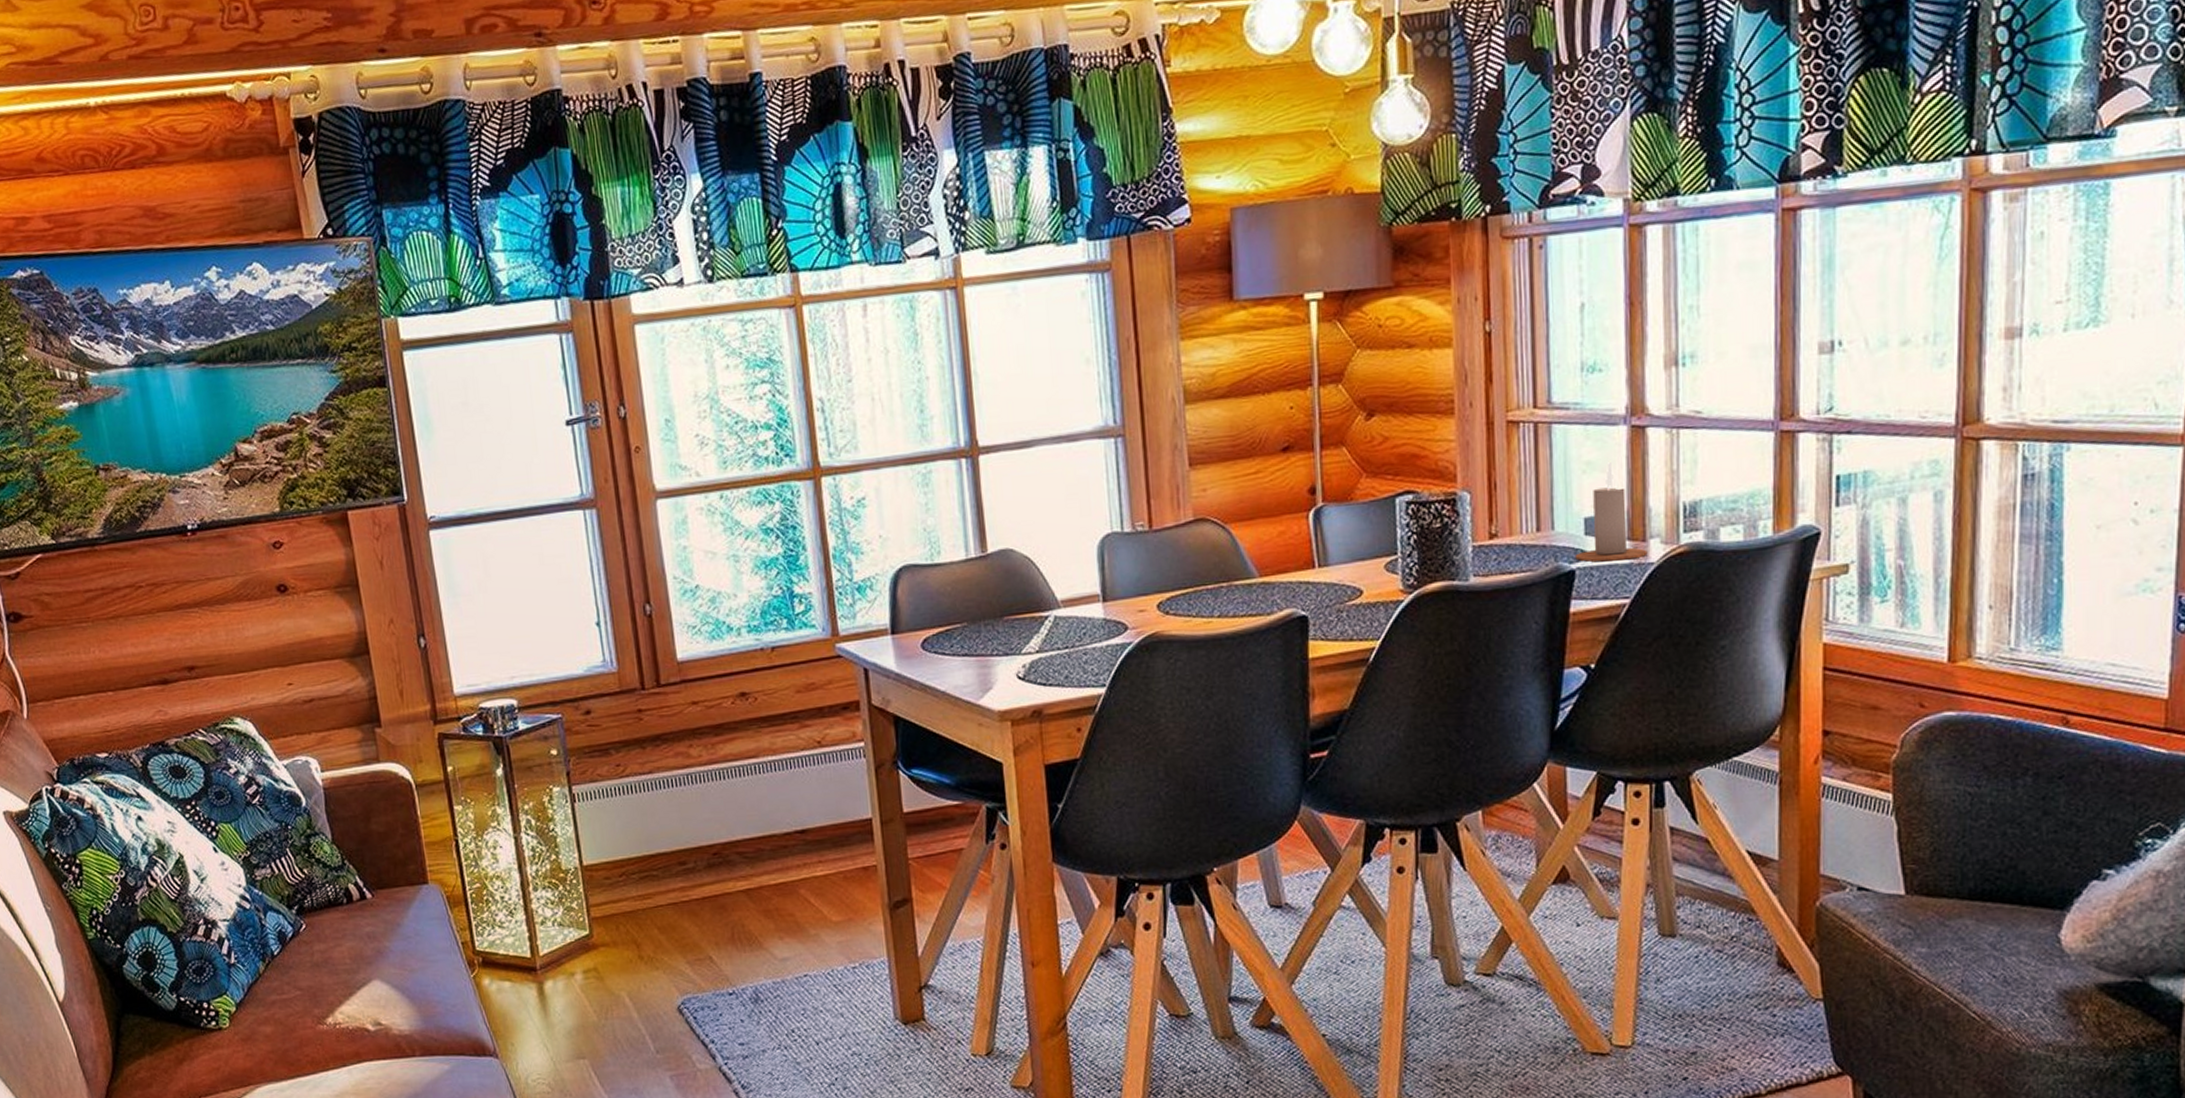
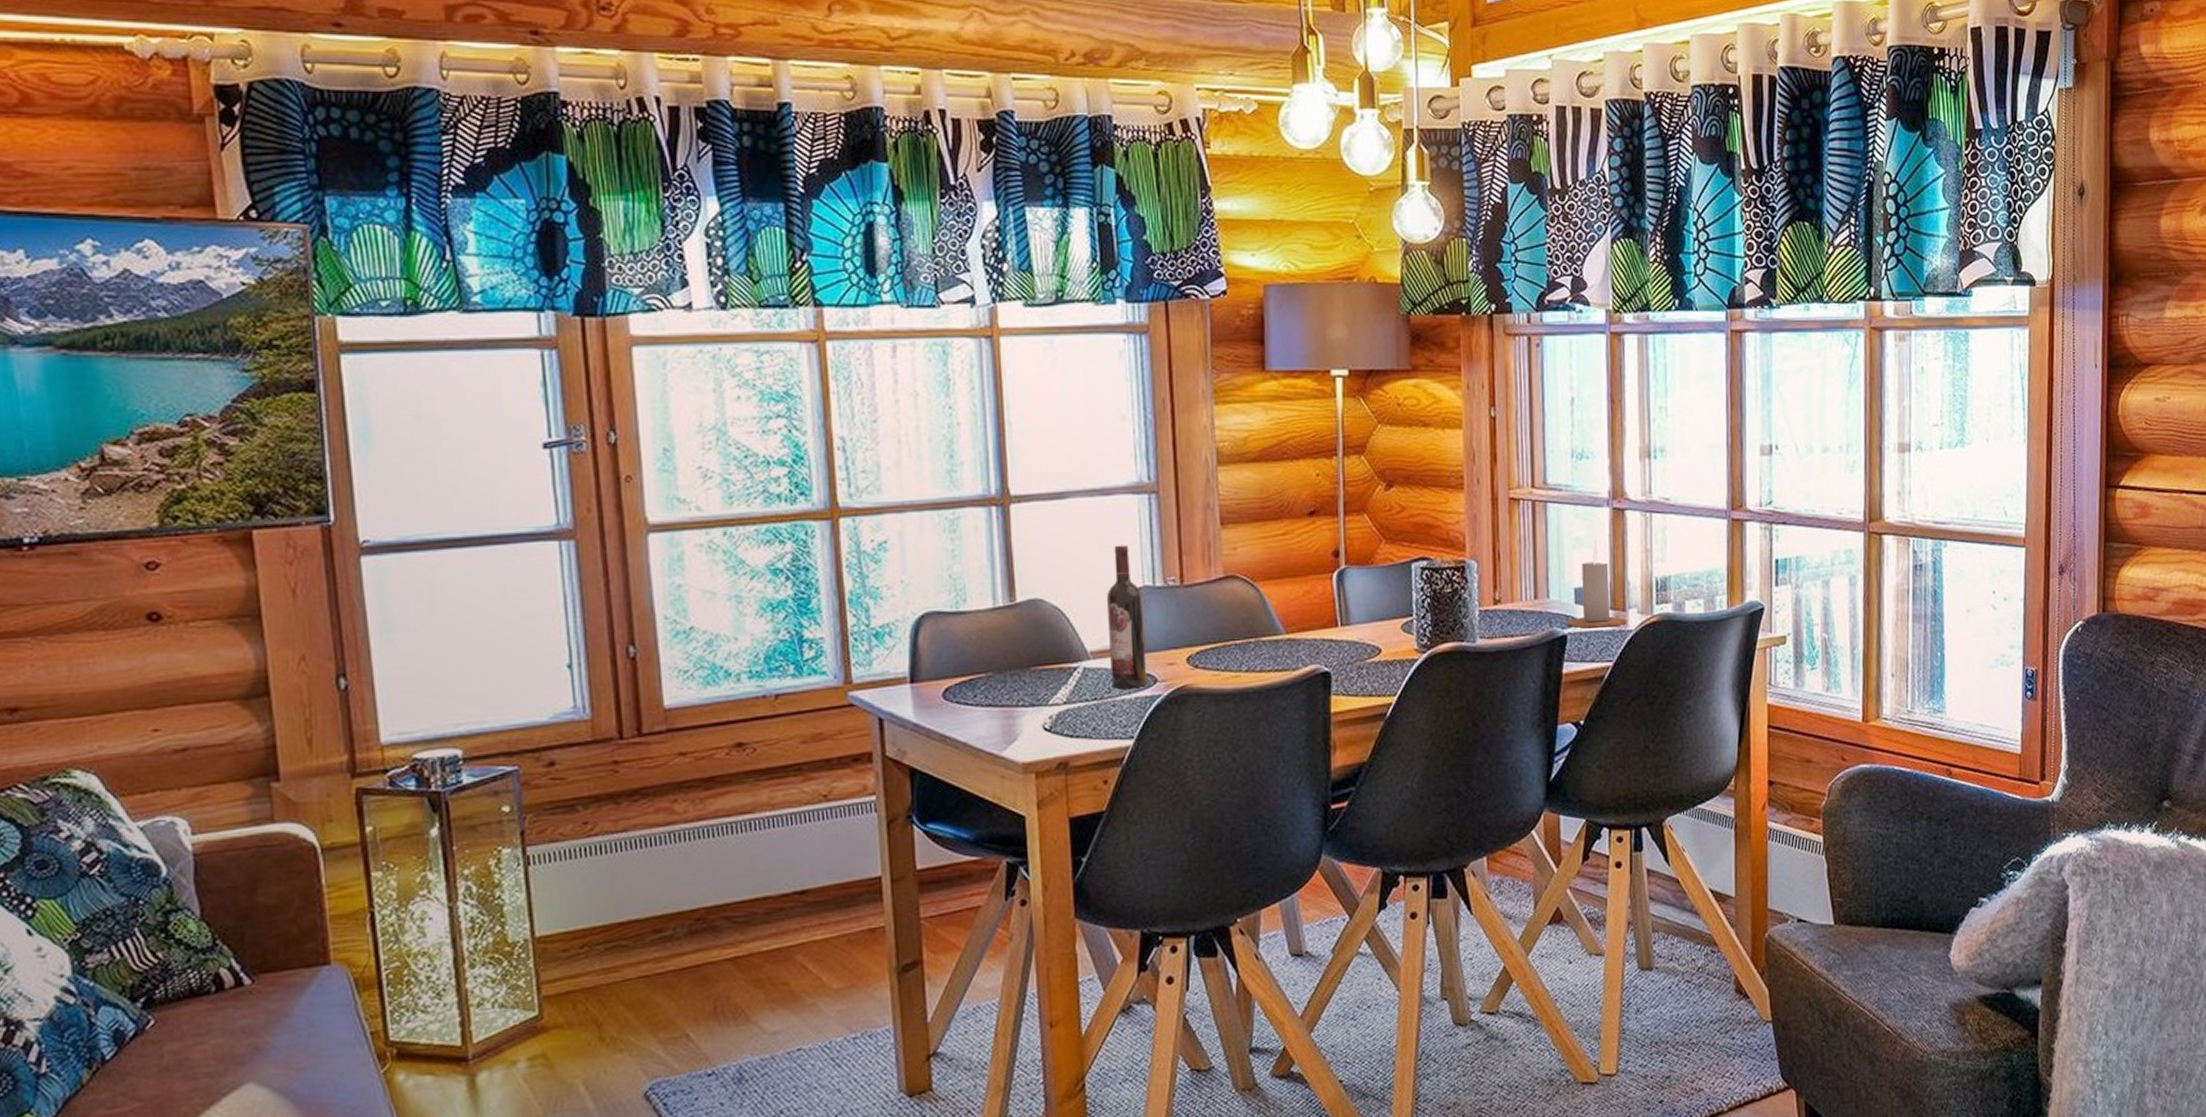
wine bottle: none [1074,491,1118,637] -> present [1106,545,1148,689]

